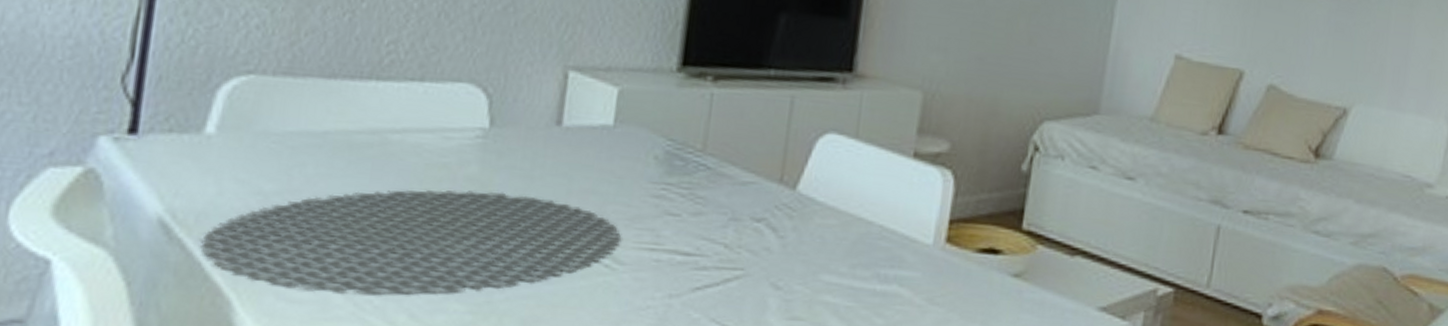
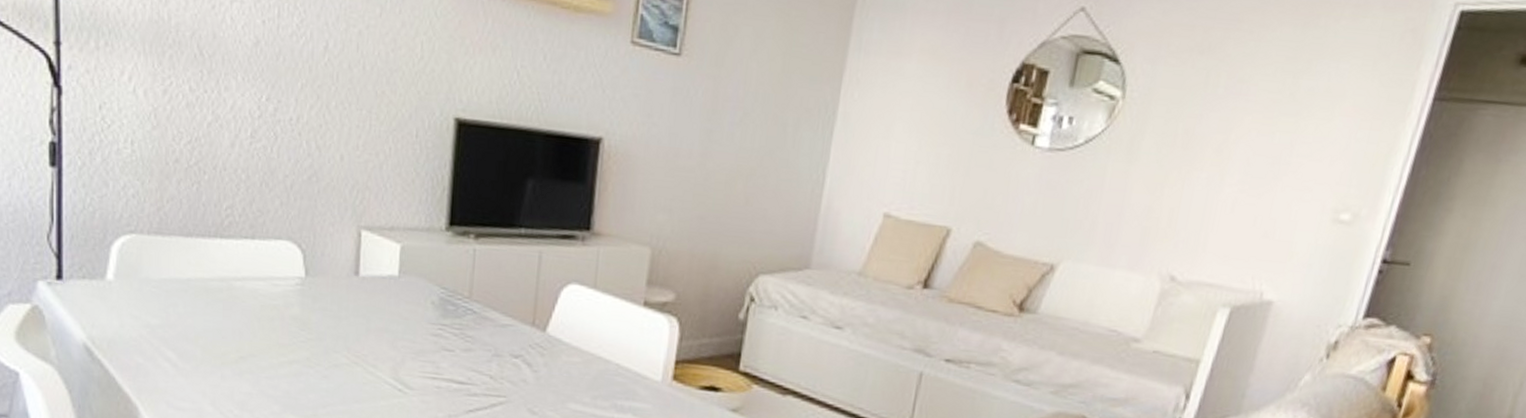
place mat: present [200,189,622,294] -> none [113,325,410,407]

